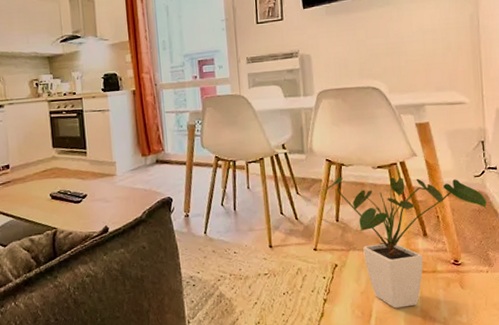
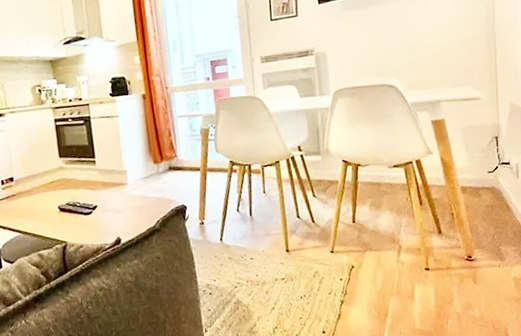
house plant: present [323,176,487,309] -> none [340,175,500,307]

